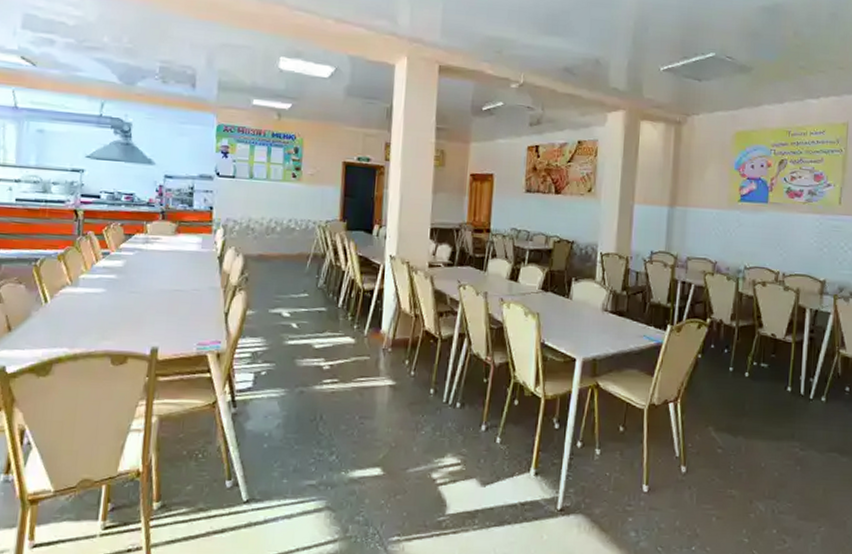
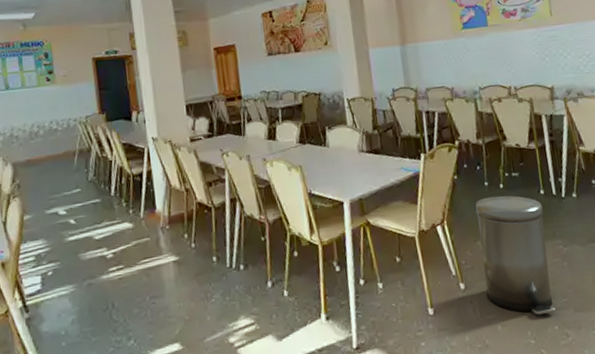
pedal bin: none [708,383,786,515] -> present [474,195,556,315]

